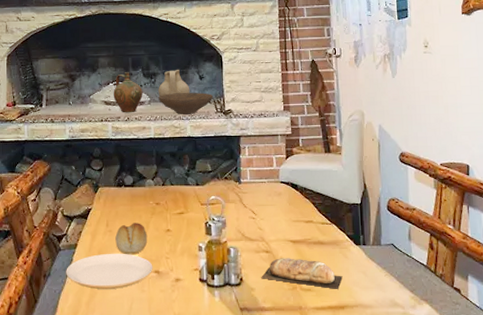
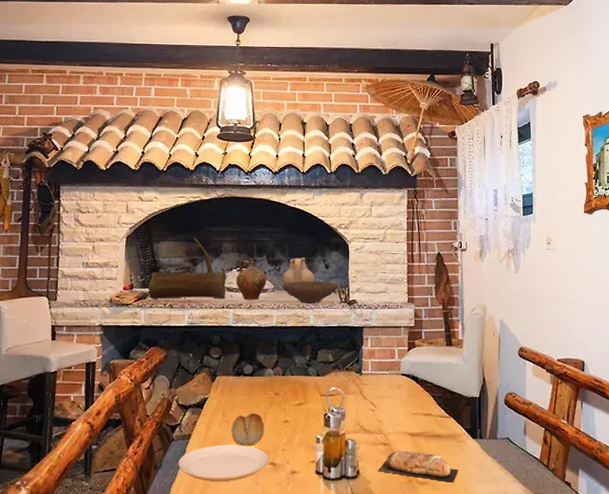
decorative log: none [29,54,104,114] -> present [148,237,227,299]

